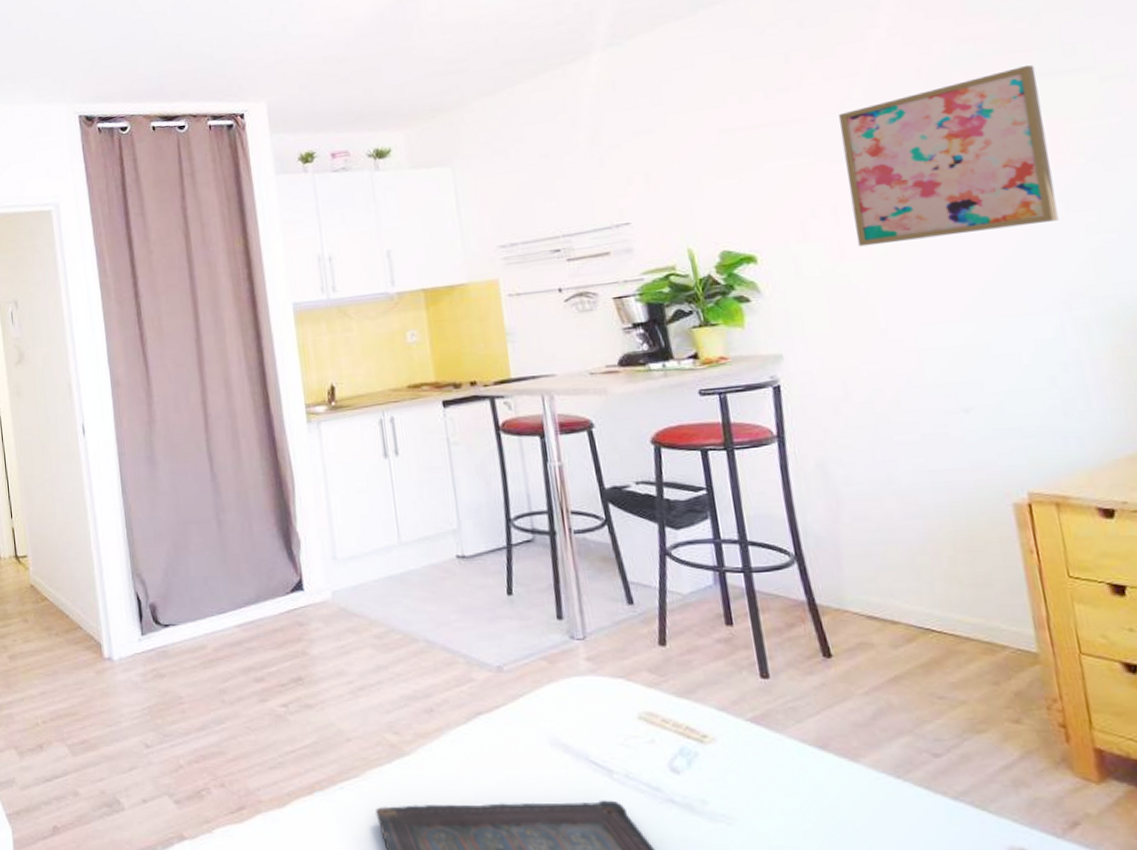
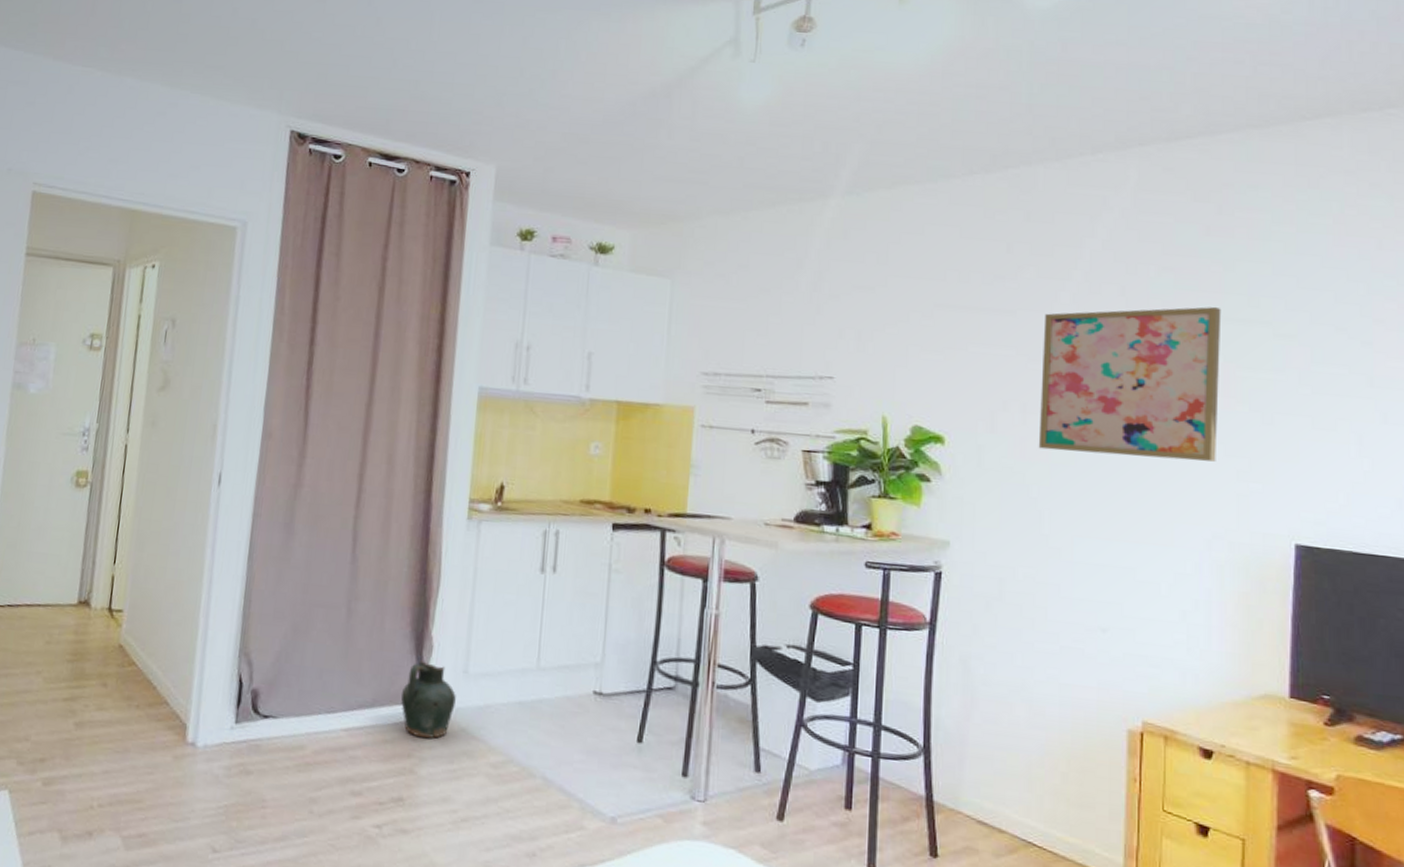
ceramic jug: none [281,555,331,623] -> present [401,660,456,739]

